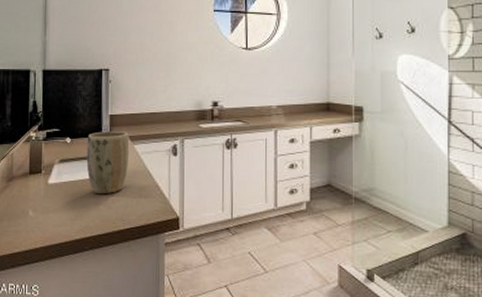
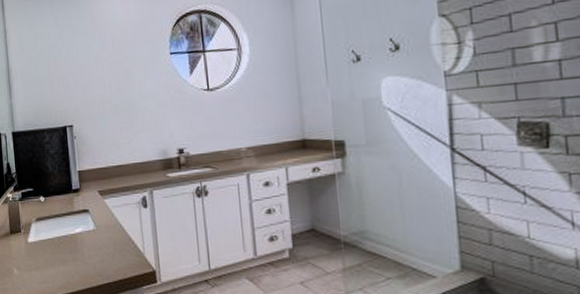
plant pot: present [86,131,130,195] -> none [59,187,101,251]

